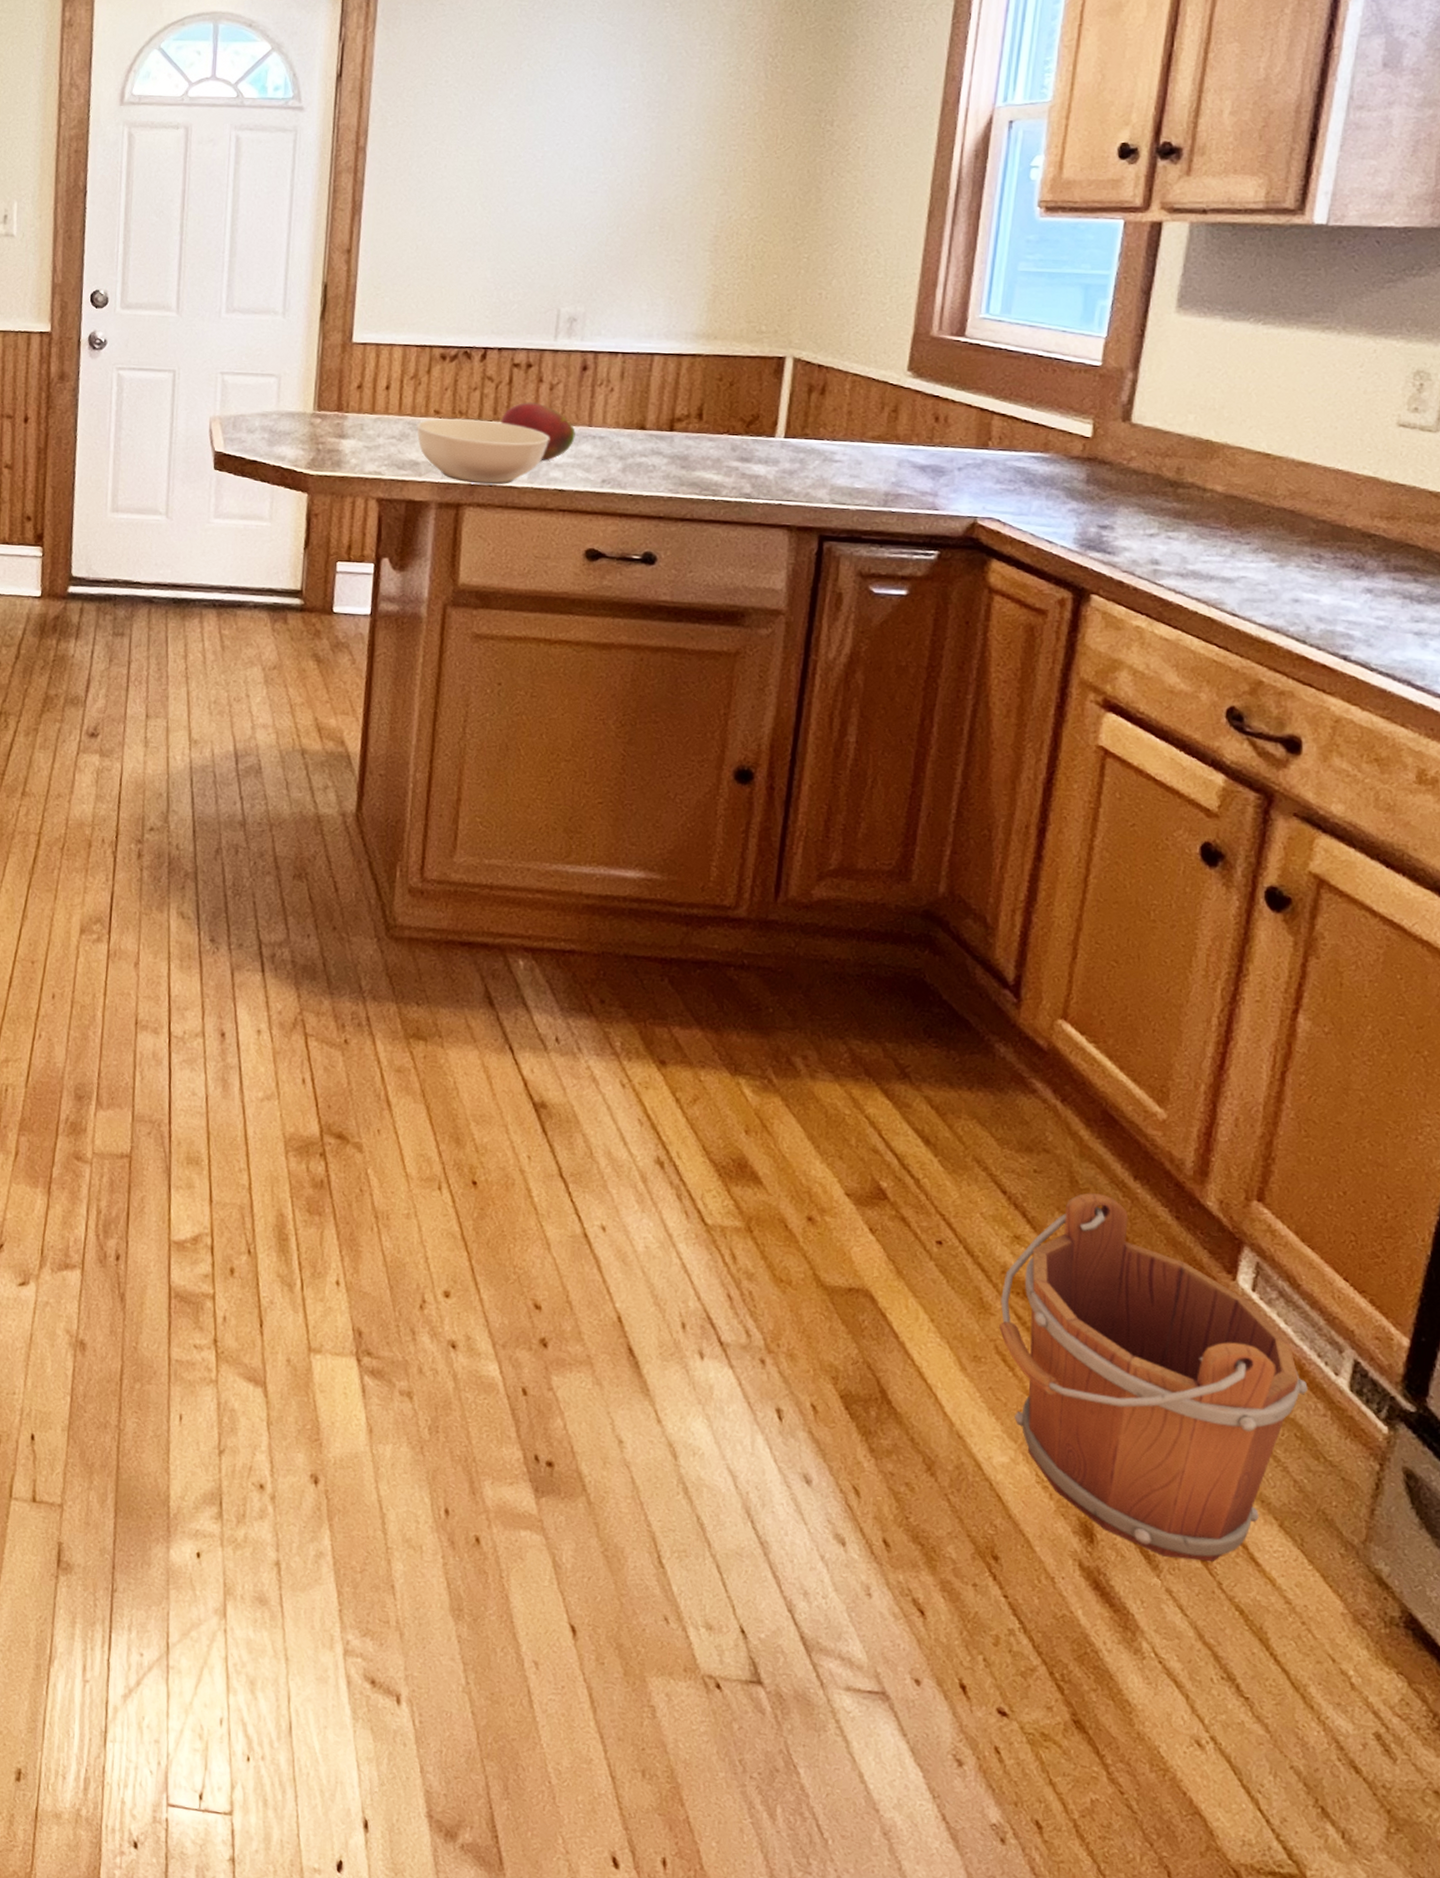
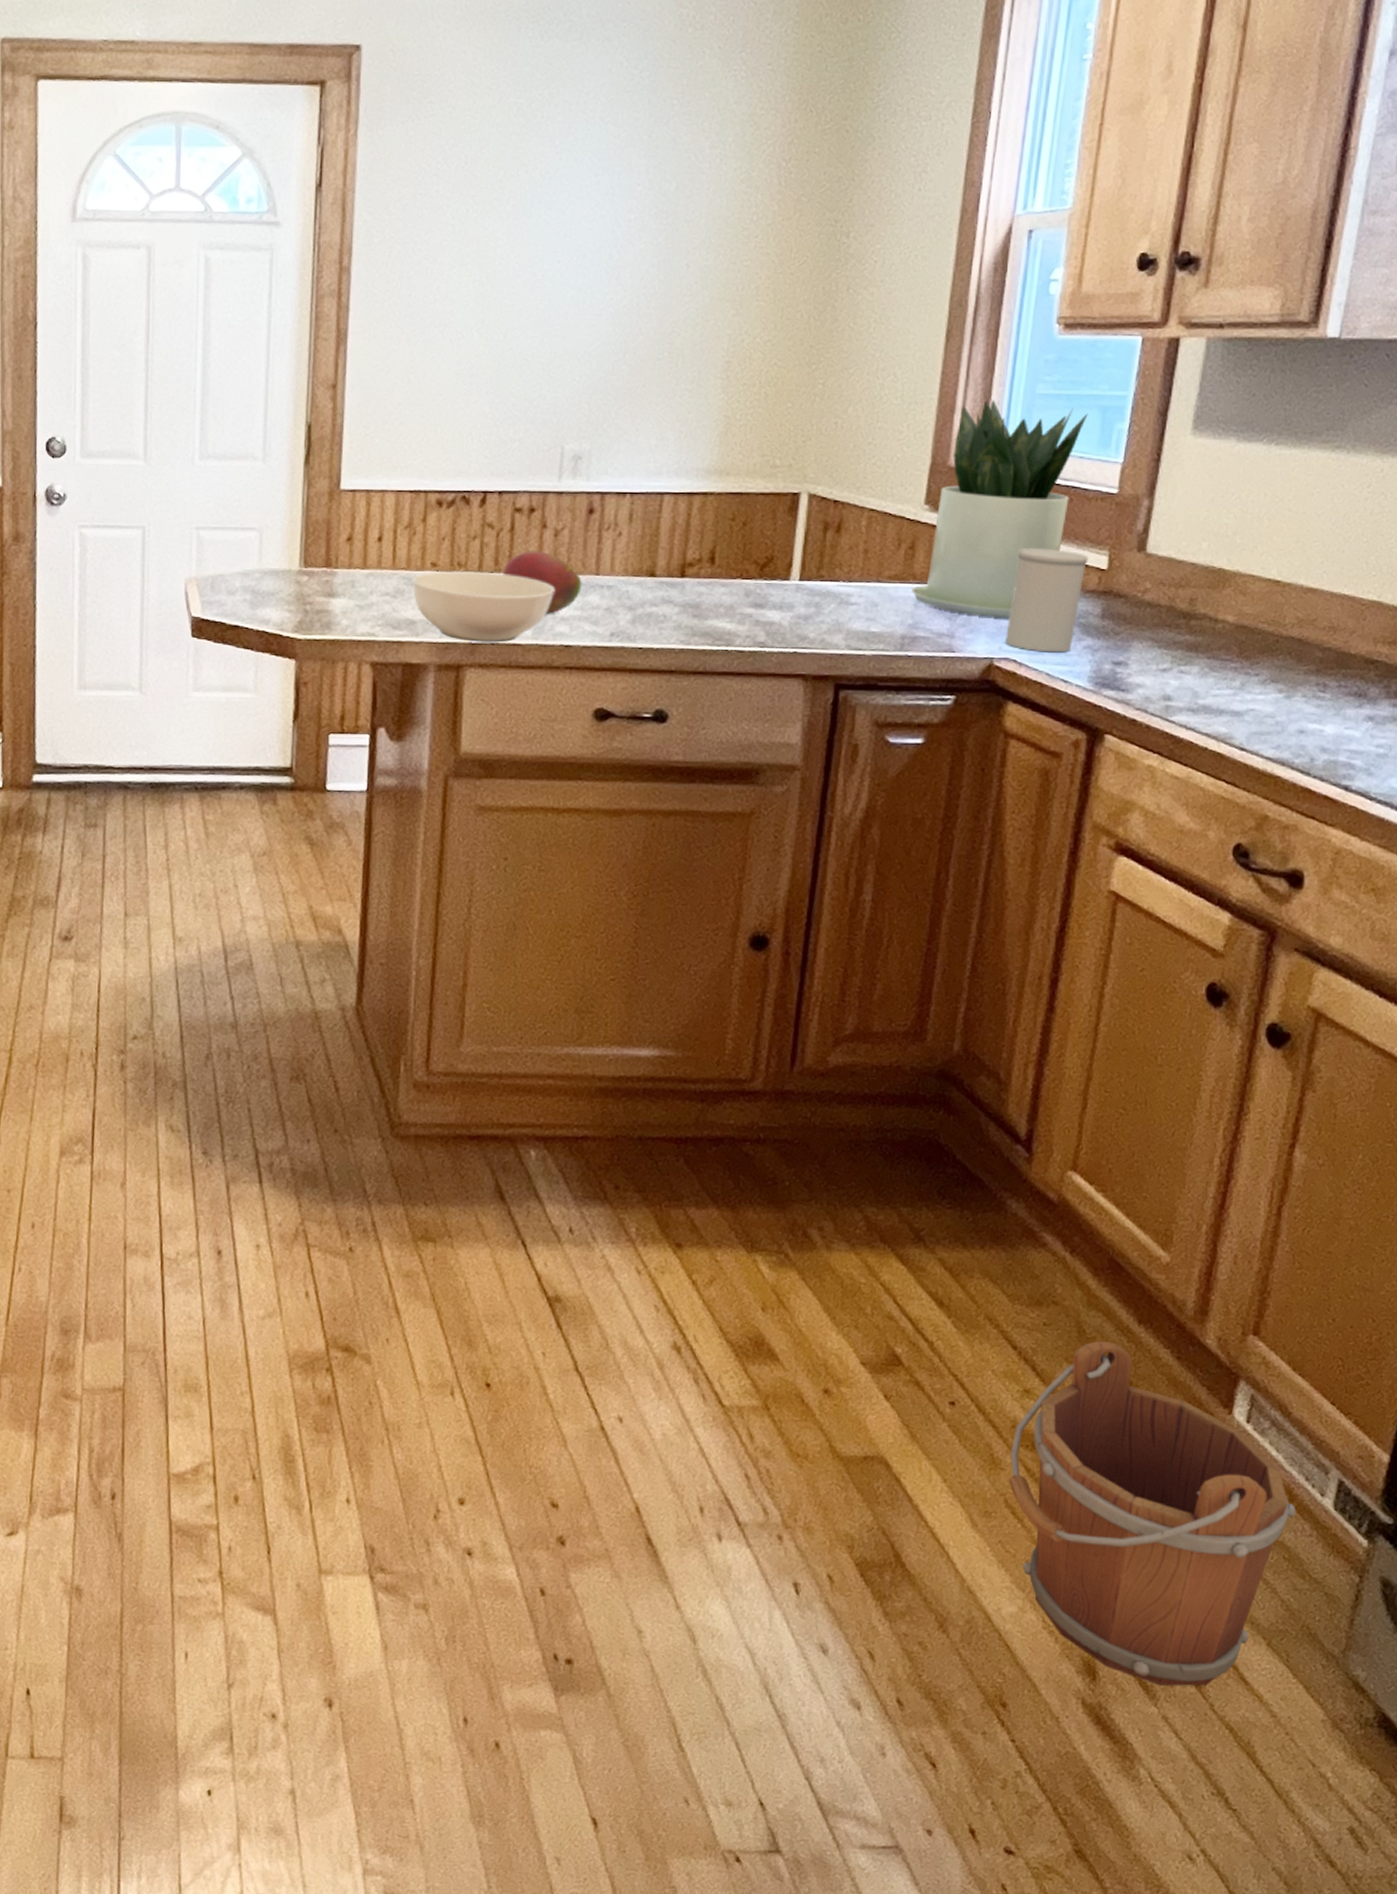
planter: none [895,276,1070,481] -> present [911,400,1088,619]
canister: none [989,415,1072,515] -> present [1005,549,1089,653]

